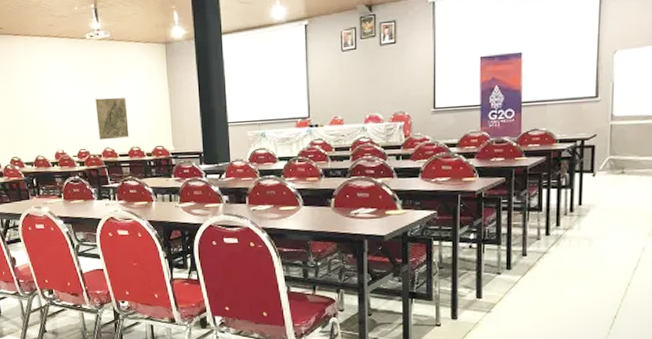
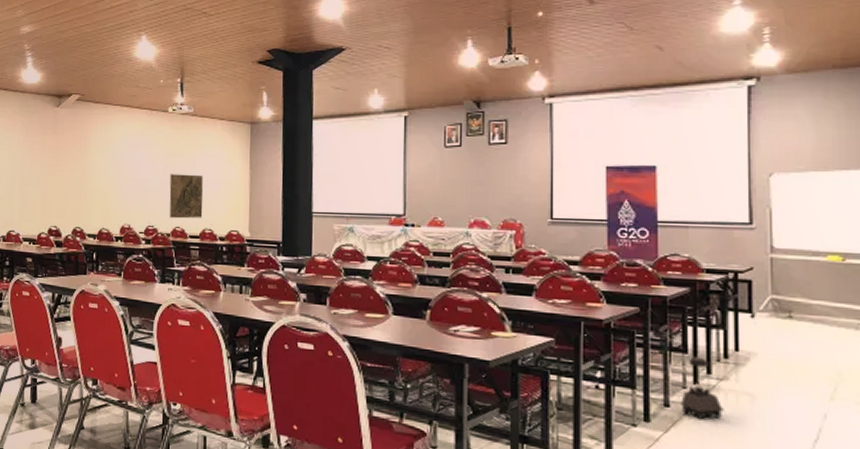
blender: none [535,213,568,263] -> present [681,356,724,420]

